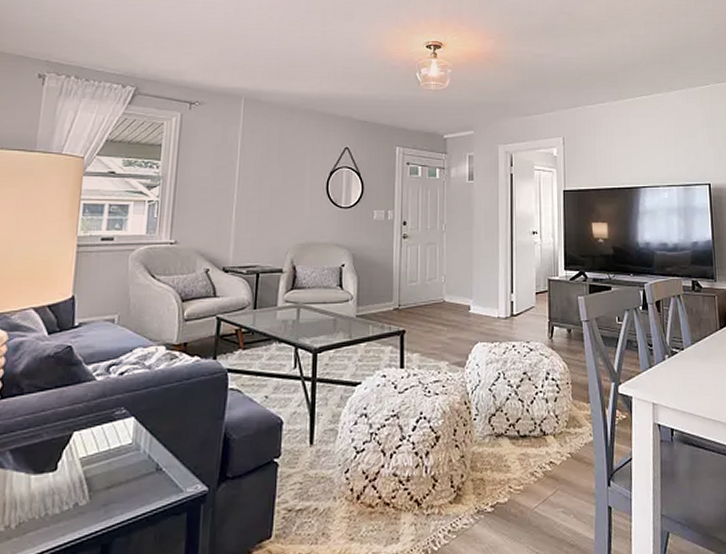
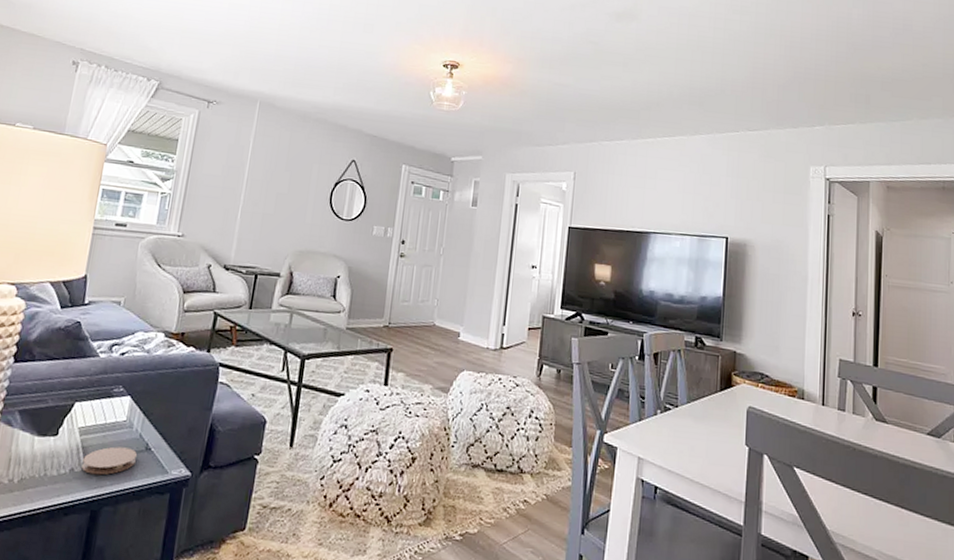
coaster: none [87,471,147,506] -> present [81,446,137,475]

